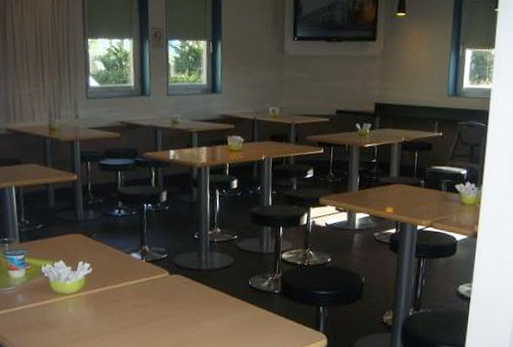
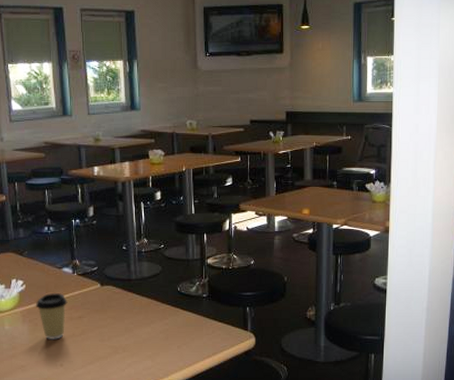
coffee cup: none [101,278,134,327] -> present [35,293,68,340]

